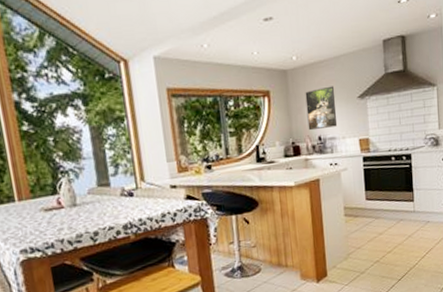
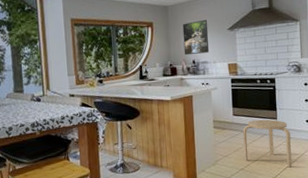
stool: none [377,202,430,256] -> present [243,119,292,168]

